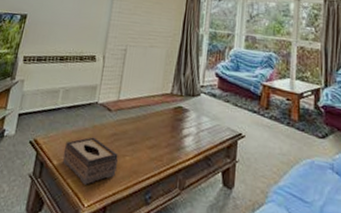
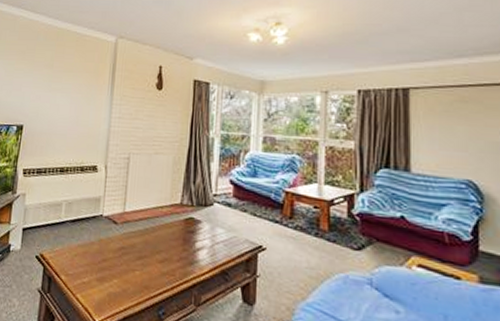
tissue box: present [62,137,118,185] -> none [70,251,127,300]

